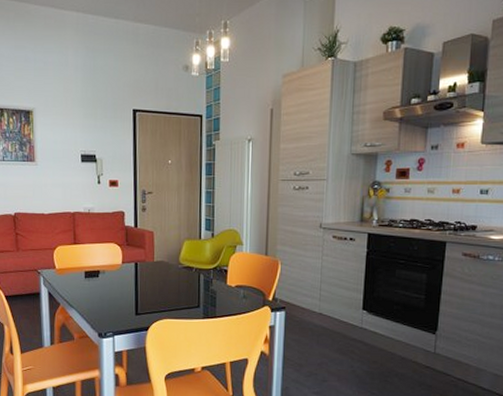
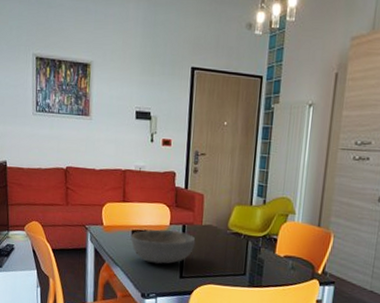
bowl: none [84,269,149,303] -> present [130,229,196,264]

